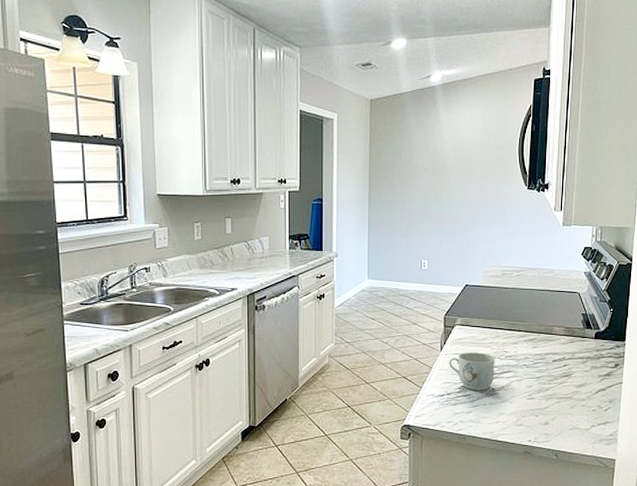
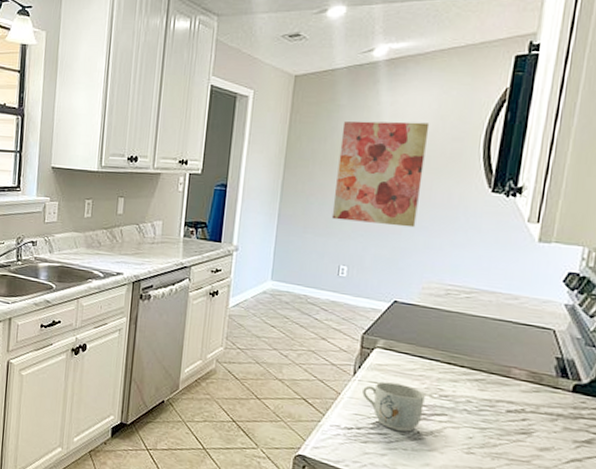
wall art: none [411,136,479,223] -> present [331,121,430,228]

